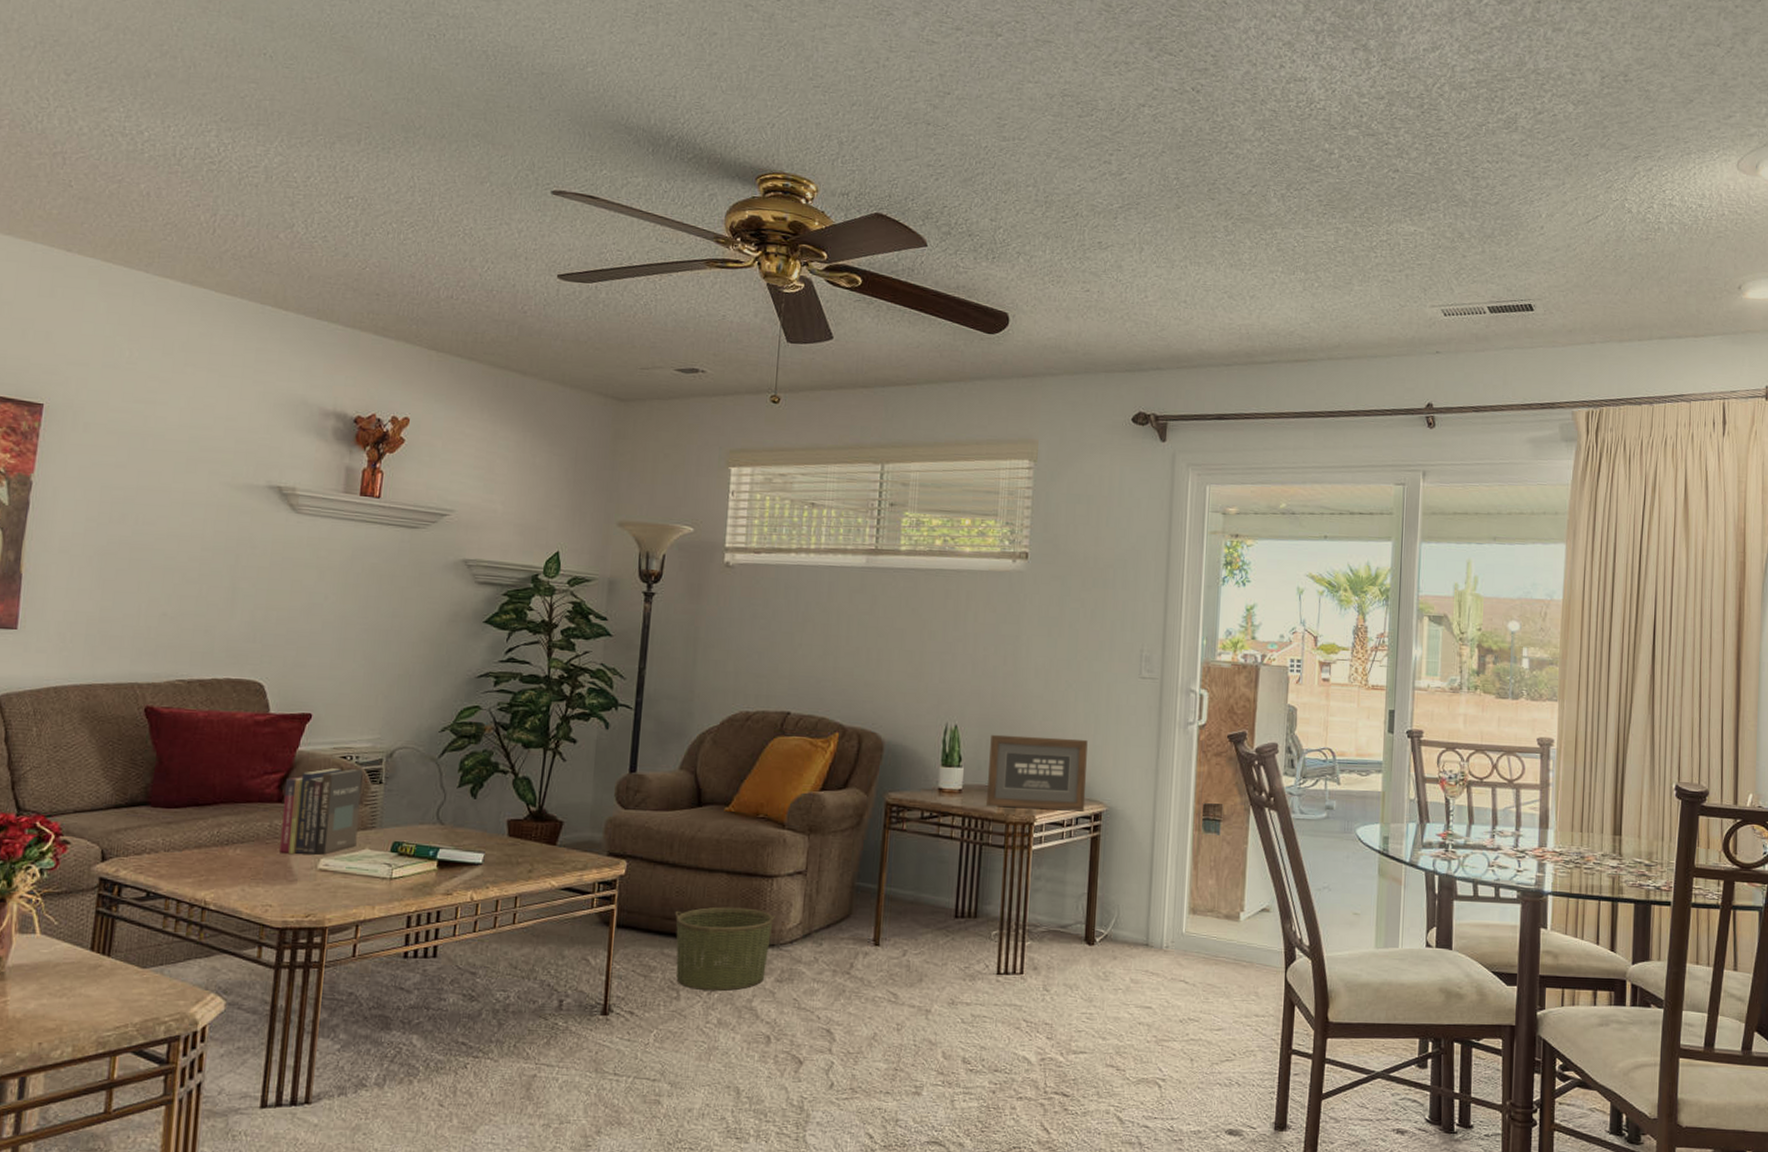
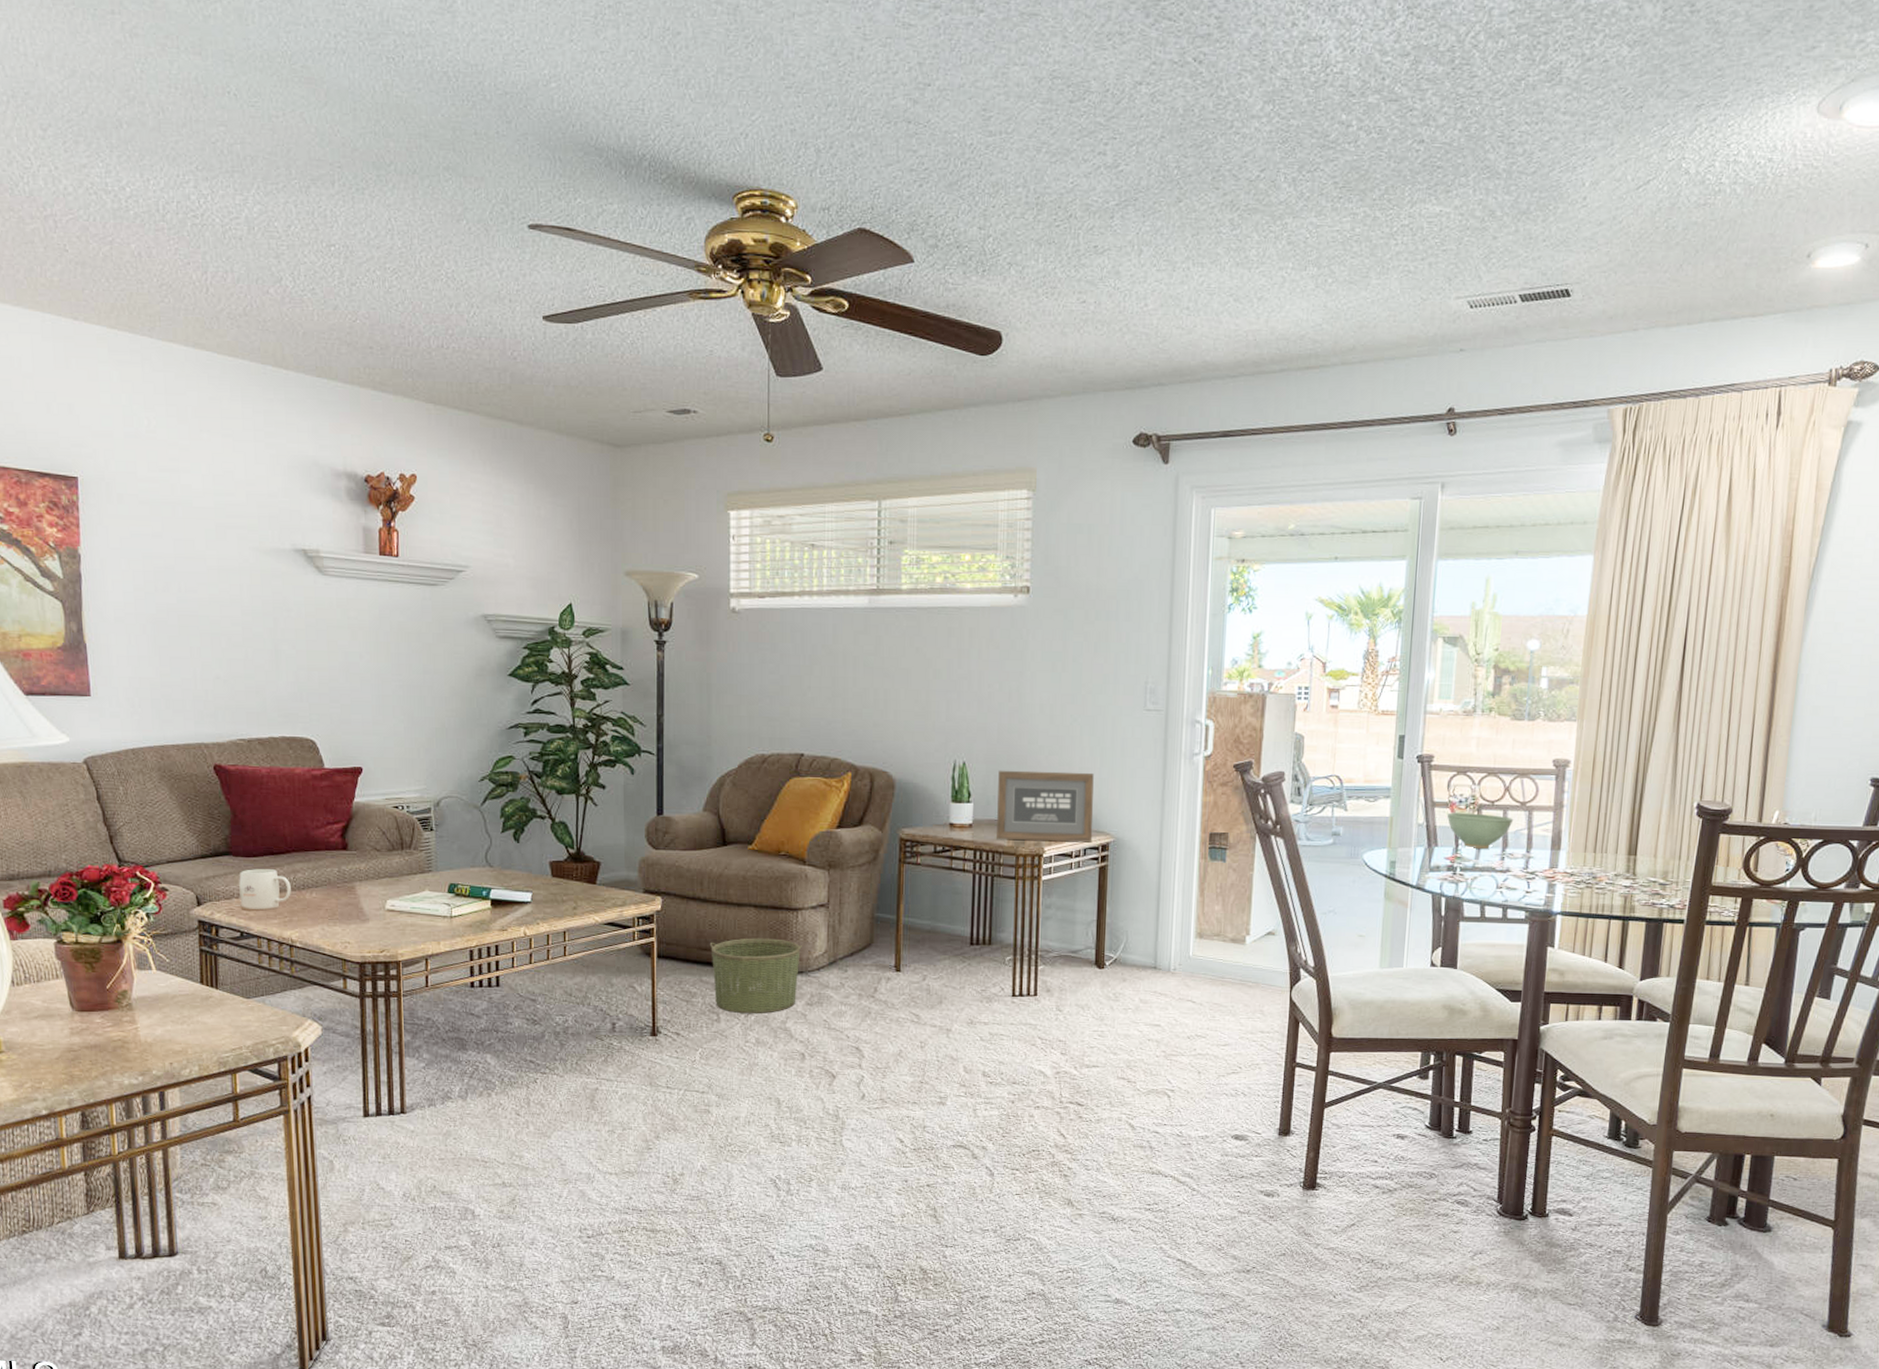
mug: none [151,821,213,869] -> present [239,869,291,912]
books: present [279,768,363,856] -> none [348,817,417,898]
bowl: none [1437,788,1502,826] -> present [1446,812,1514,849]

